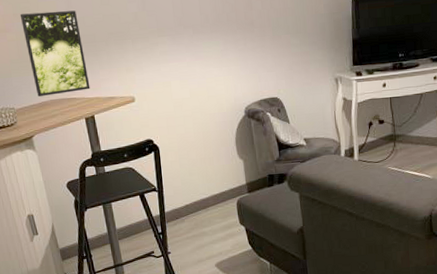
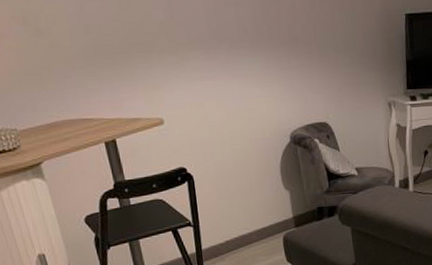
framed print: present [19,10,90,96] -> none [19,15,110,116]

